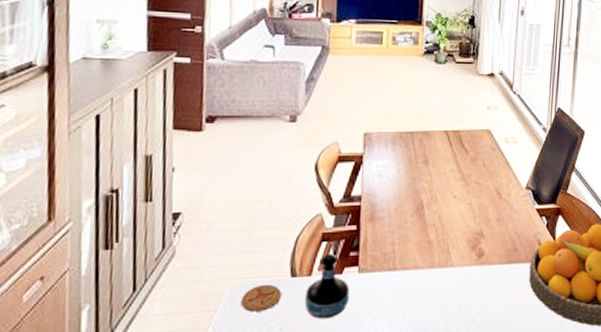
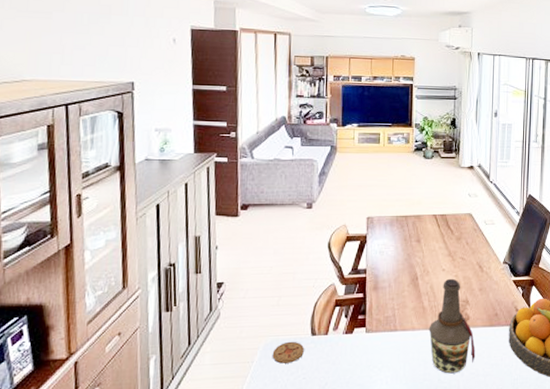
tequila bottle: present [304,254,349,319] -> none [323,317,359,371]
bottle: none [434,206,490,321] -> present [428,278,476,374]

